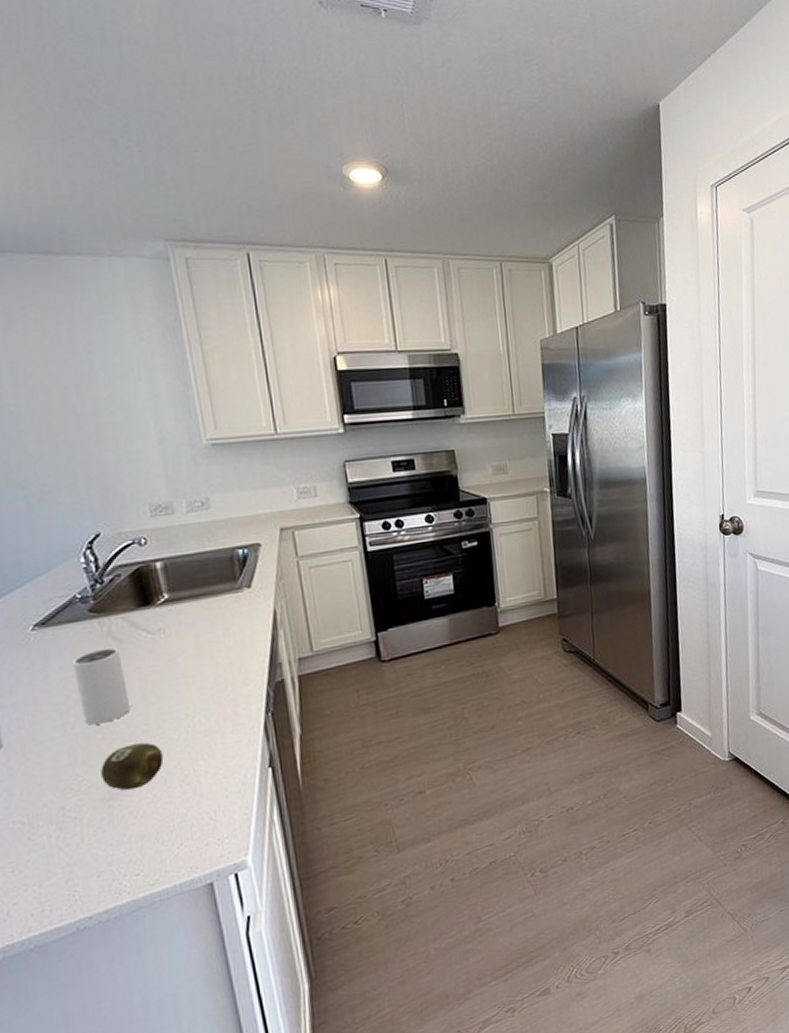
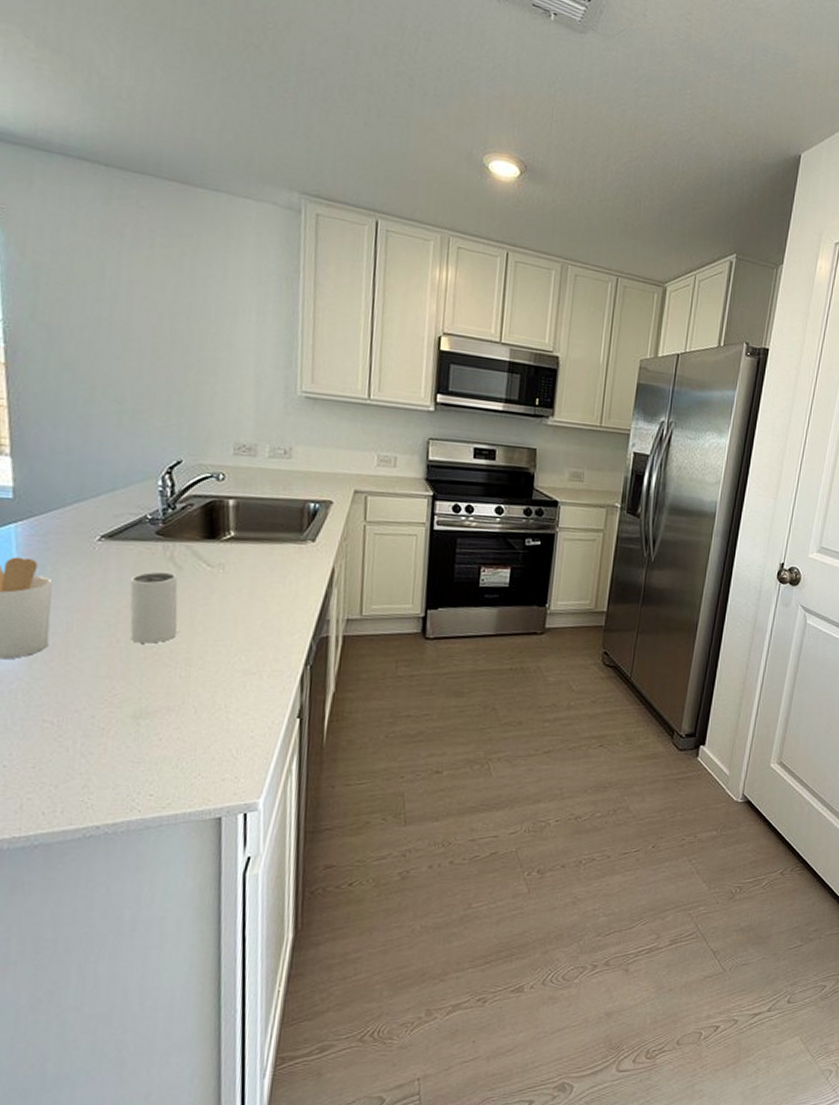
fruit: present [101,742,164,791] -> none [136,669,199,713]

